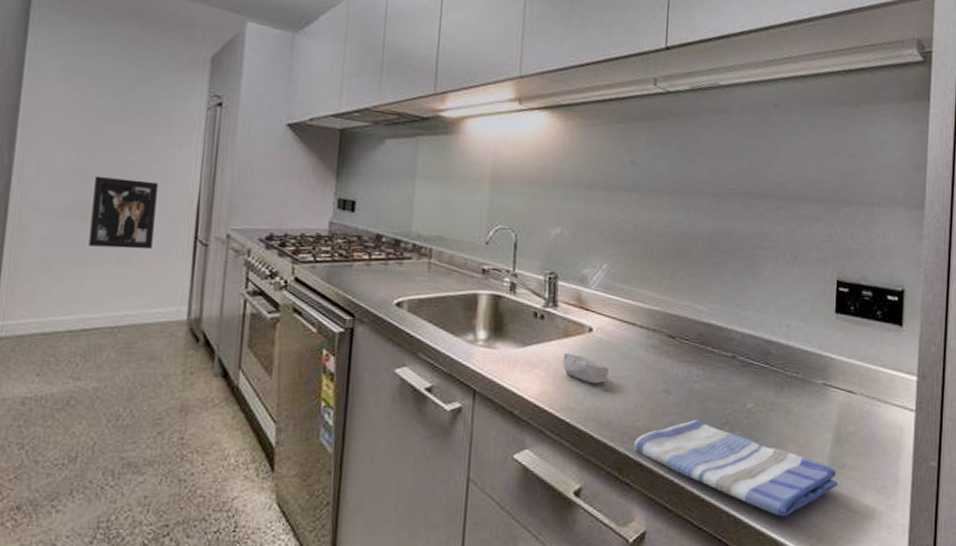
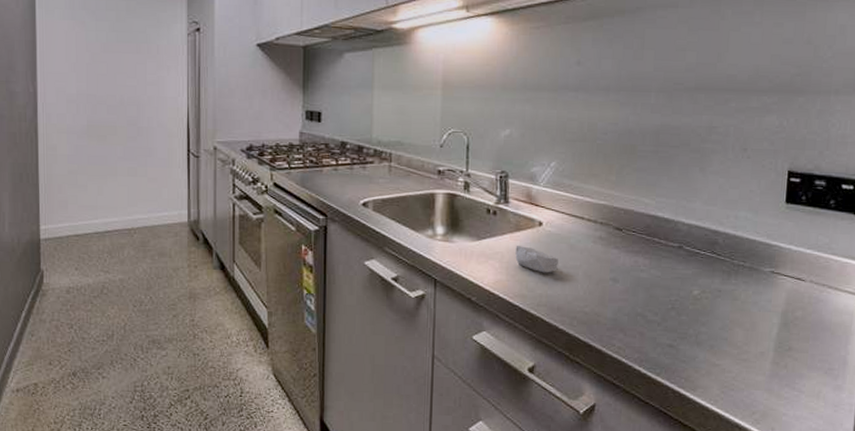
wall art: present [89,175,158,250] -> none [103,99,155,162]
dish towel: present [633,419,839,517] -> none [582,305,784,394]

